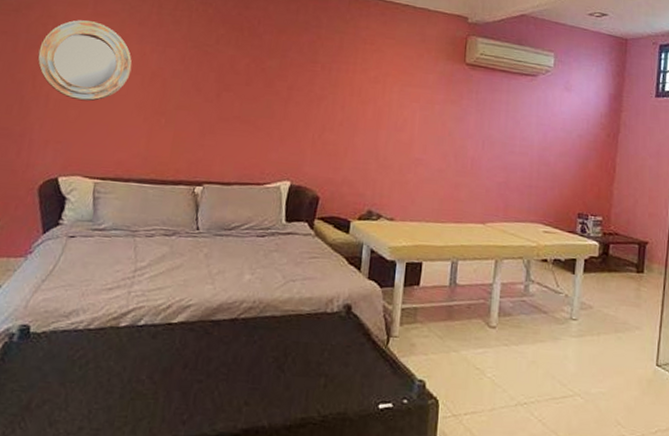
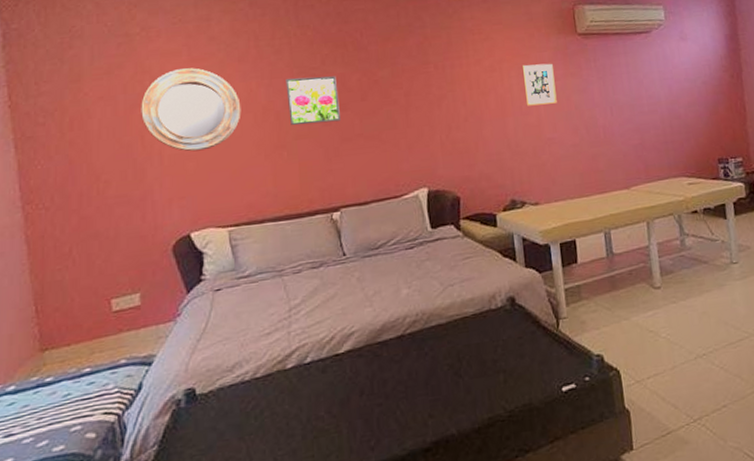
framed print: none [174,49,227,100] -> present [286,76,340,126]
picture frame: none [401,83,435,126] -> present [521,63,557,106]

